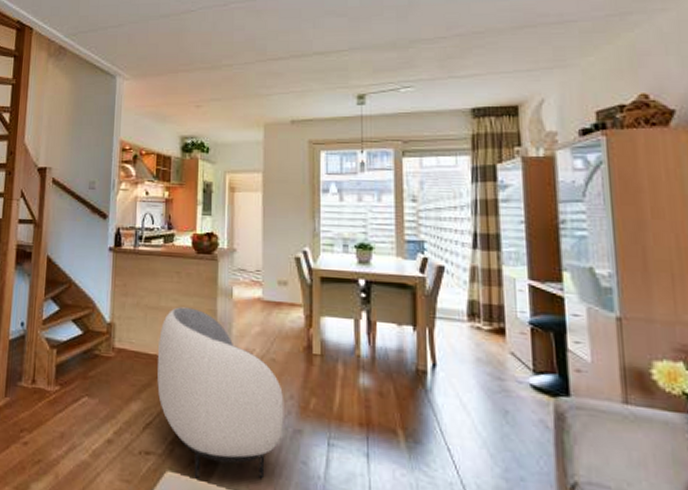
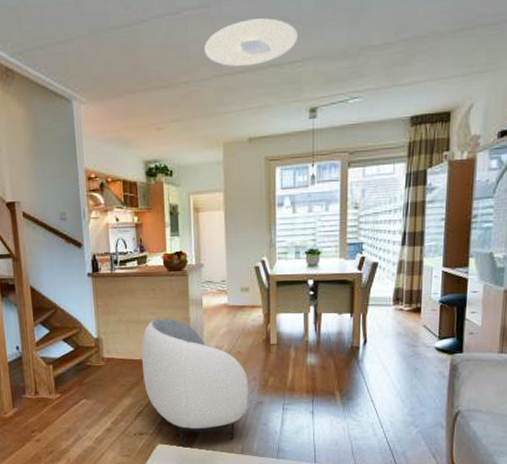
ceiling light: none [249,12,344,54] -> present [204,18,297,67]

